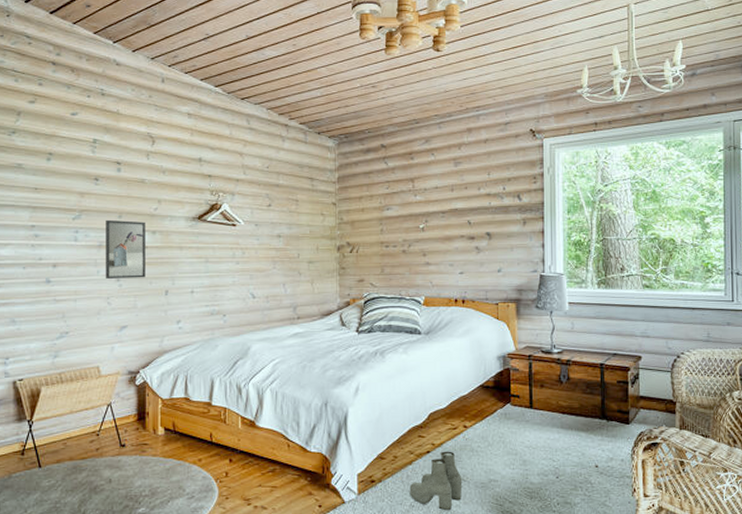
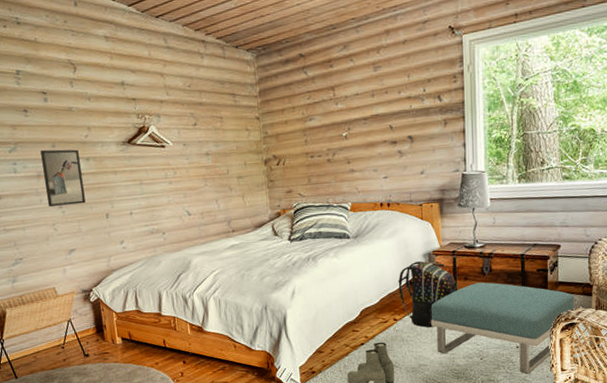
backpack: none [470,364,534,438] -> present [398,261,458,328]
footstool: none [504,391,659,498] -> present [430,282,576,374]

